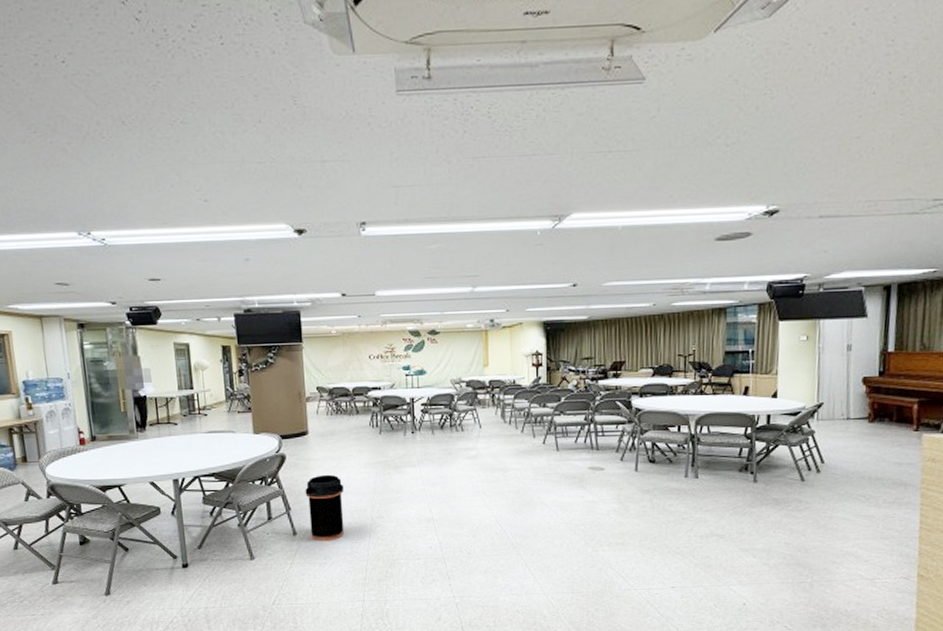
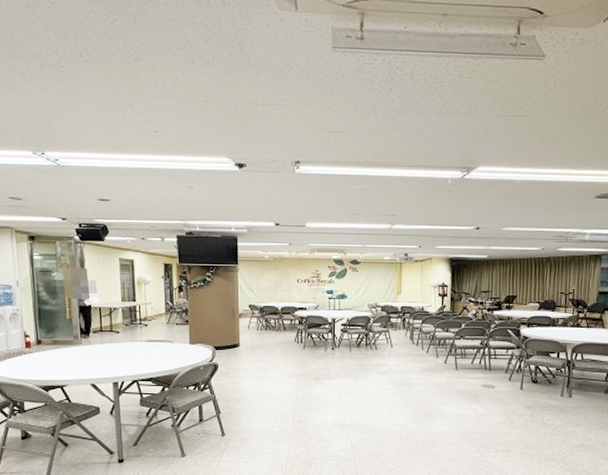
trash can: present [305,474,345,542] -> none [234,383,269,442]

